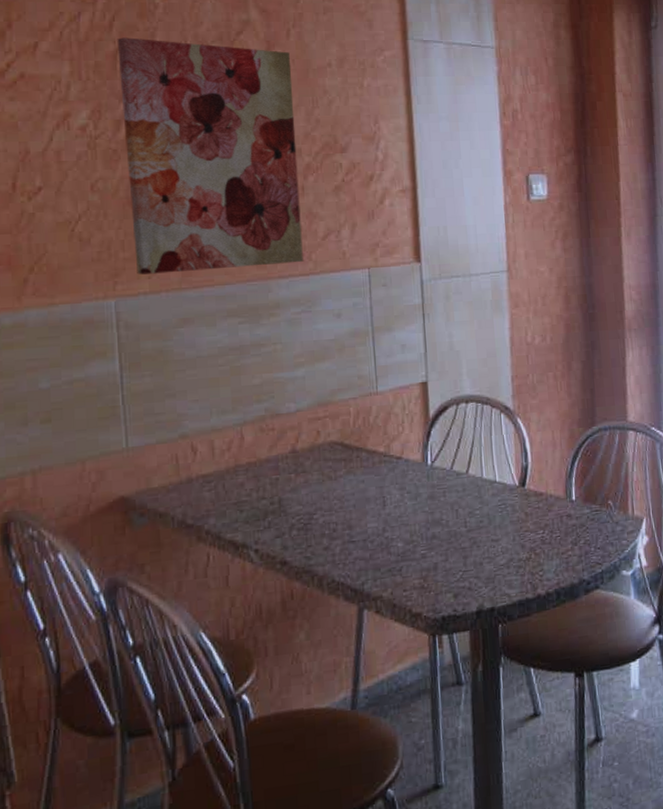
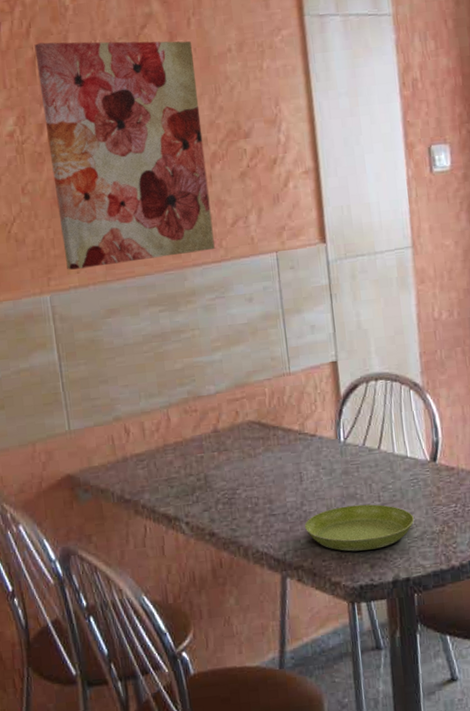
saucer: none [386,530,501,581] -> present [305,504,414,552]

